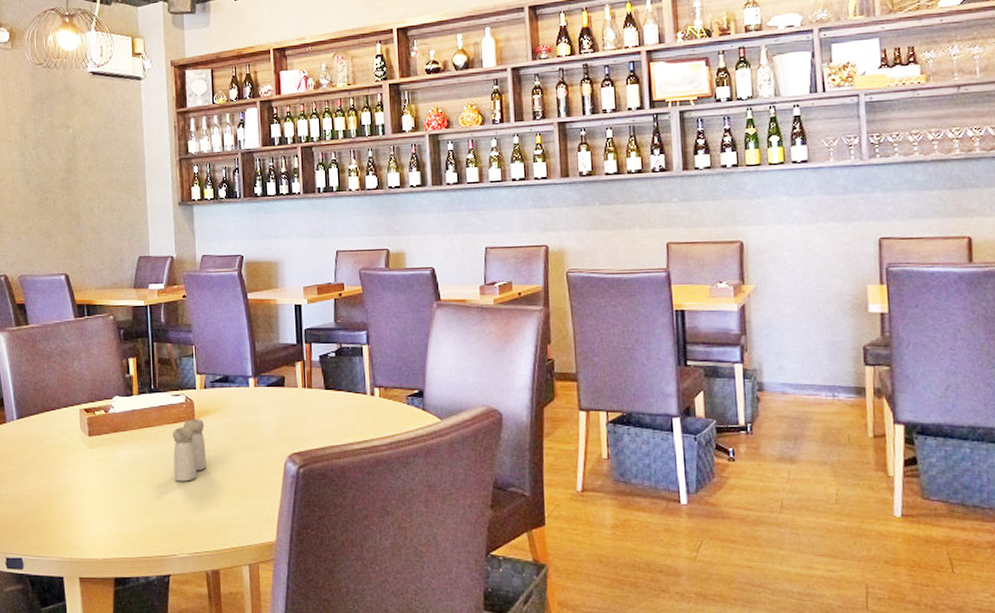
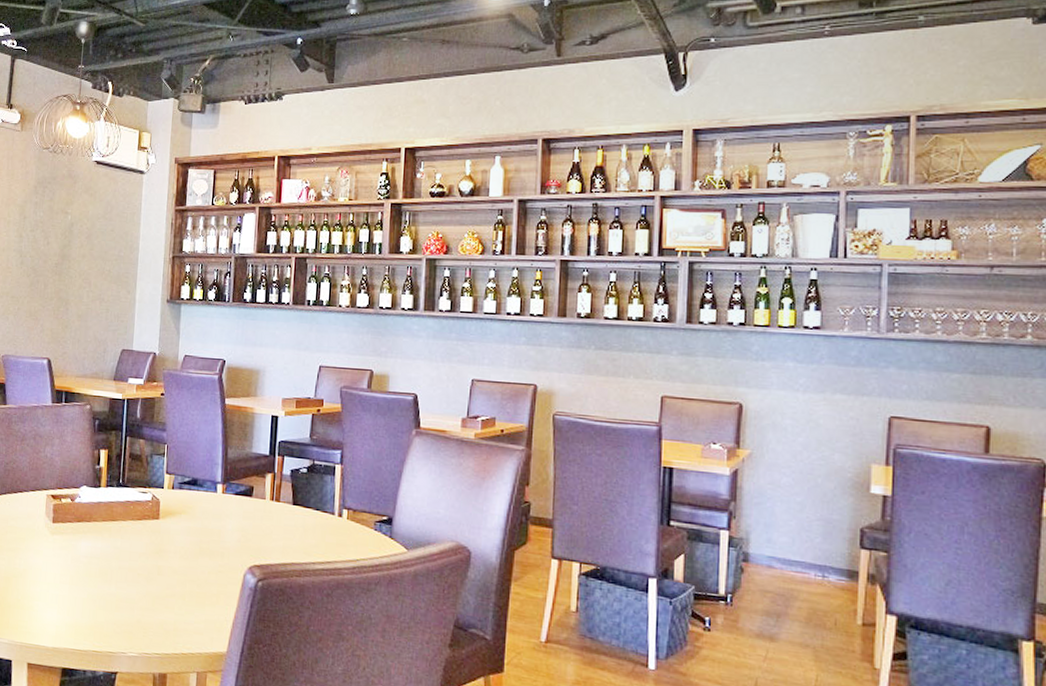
salt and pepper shaker: present [173,419,206,482] -> none [132,518,168,581]

